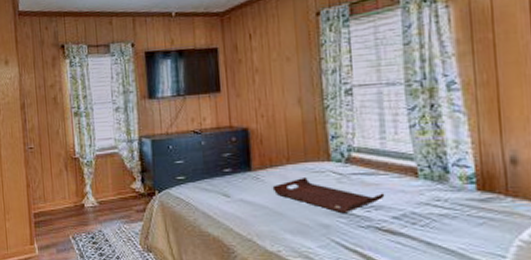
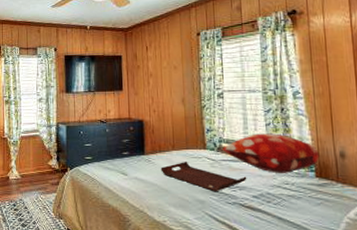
decorative pillow: none [352,137,483,187] -> present [223,133,320,173]

